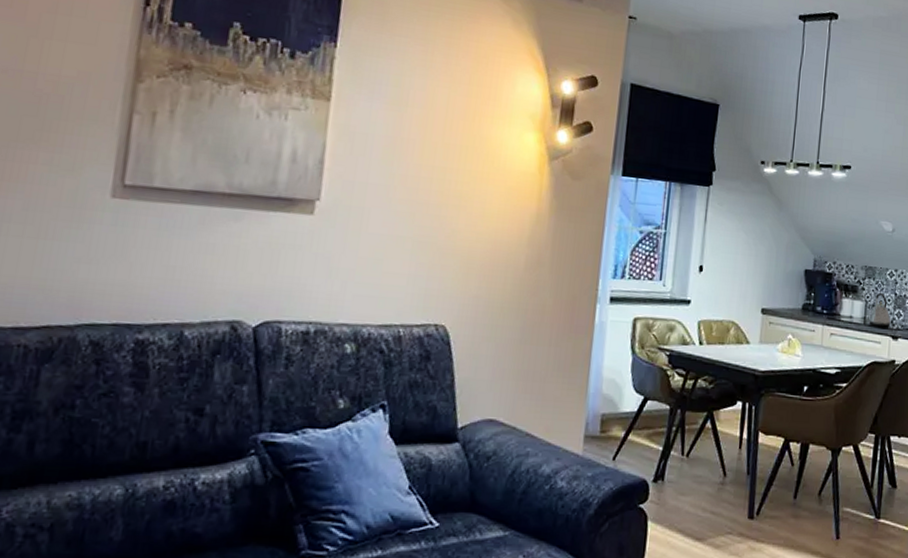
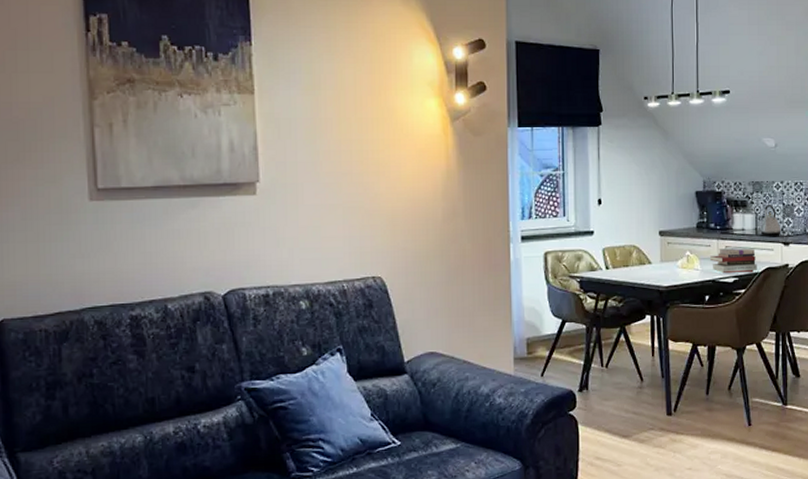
books: none [813,335,862,366] -> present [710,248,757,274]

